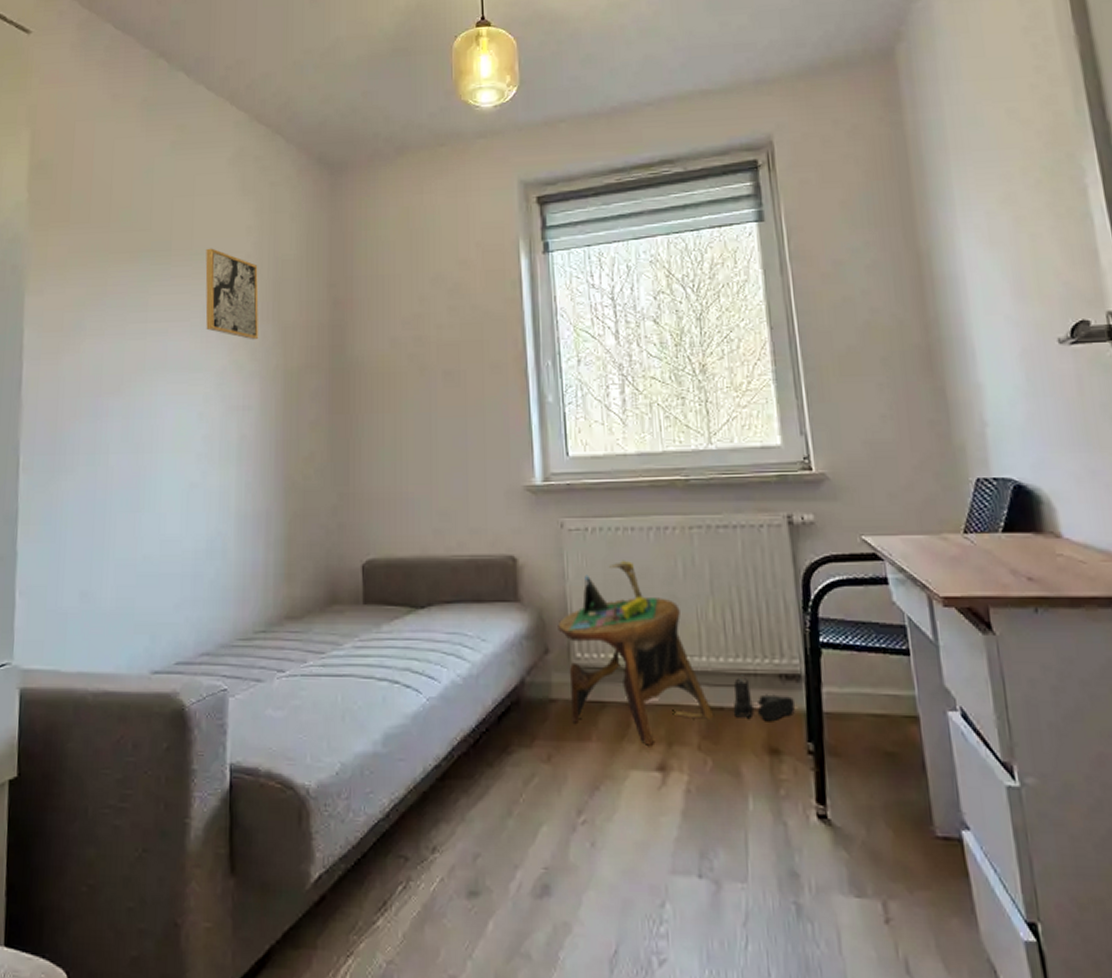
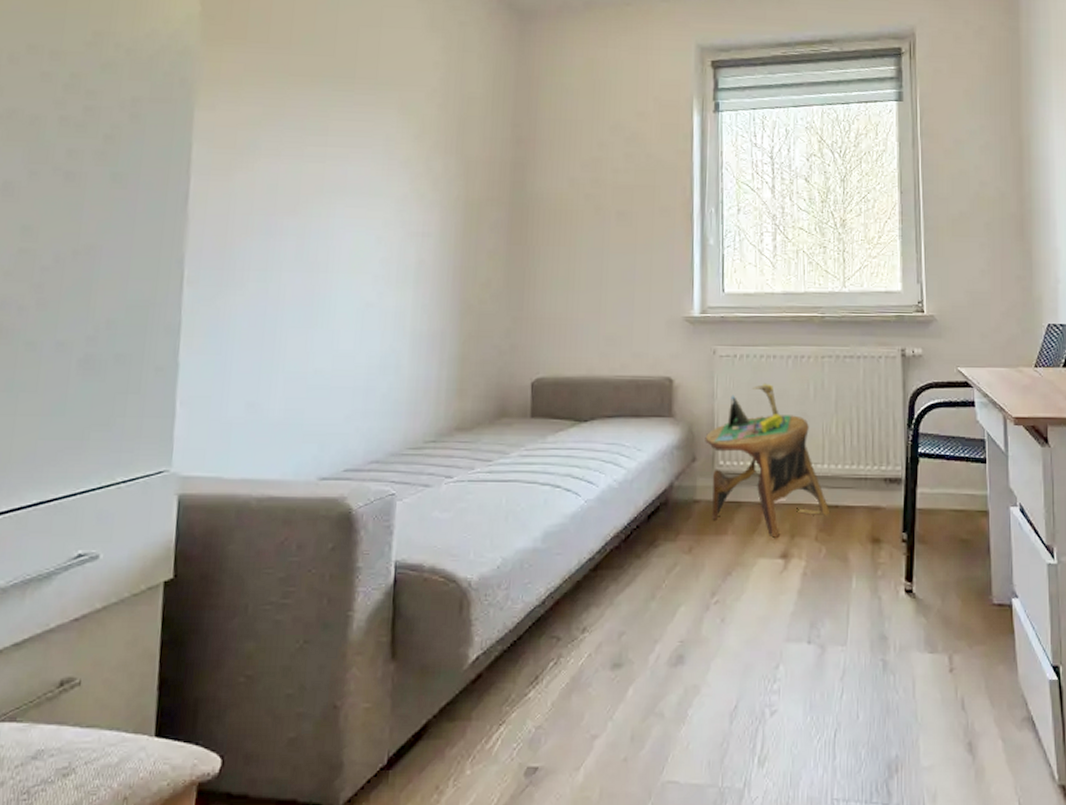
wall art: present [205,248,259,340] -> none [388,79,444,171]
boots: present [733,674,795,722] -> none [846,479,894,517]

